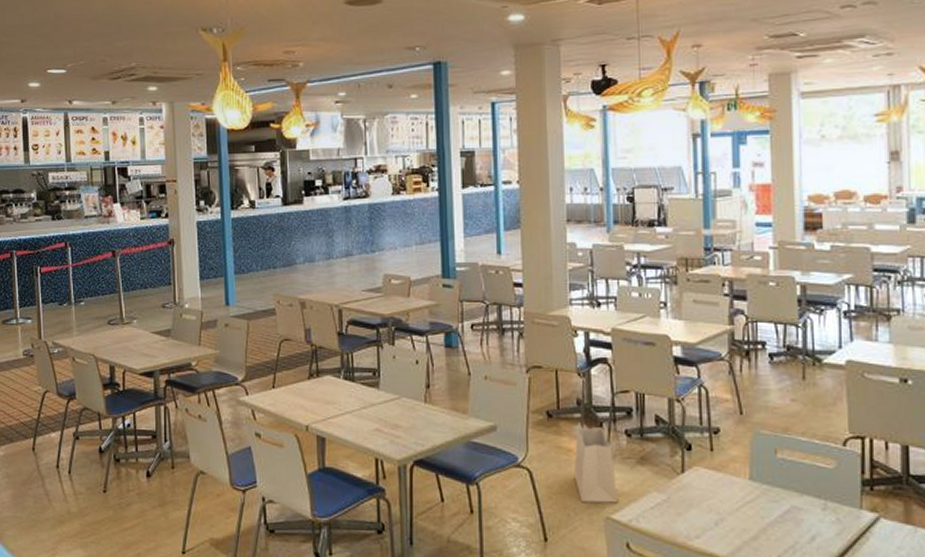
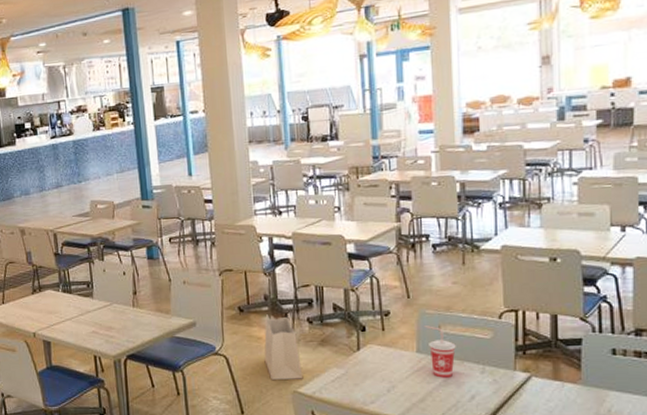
beverage cup: none [758,448,794,513] -> present [424,326,456,378]

